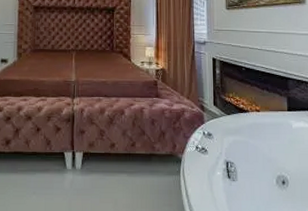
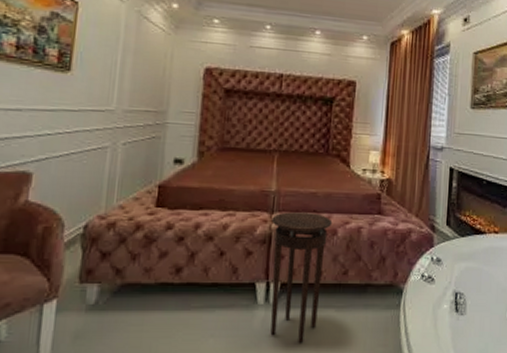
stool: none [73,97,120,201] -> present [270,212,333,343]

